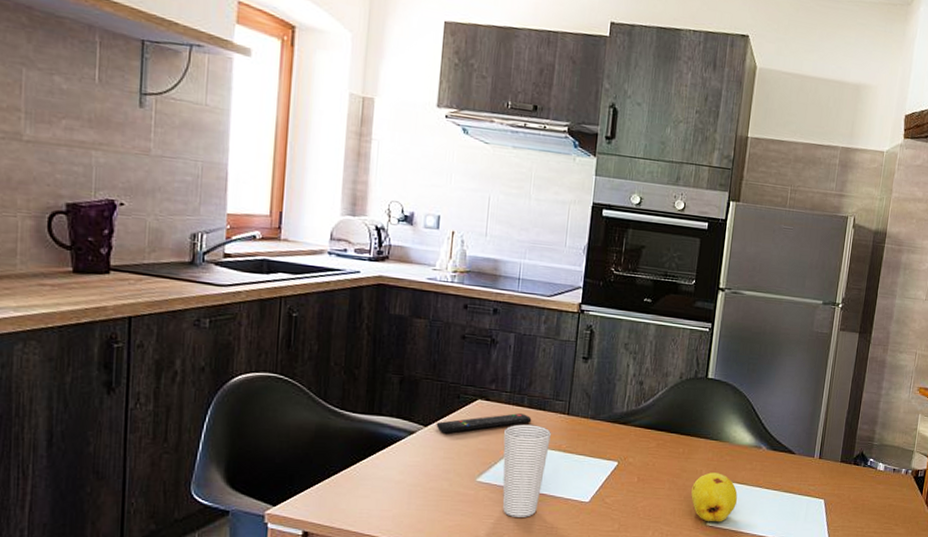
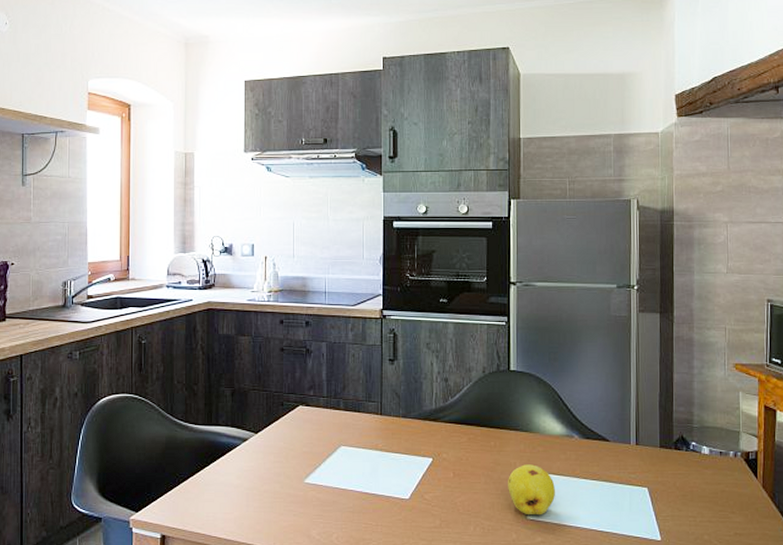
remote control: present [436,413,532,433] -> none [265,416,348,439]
cup: present [502,424,551,517] -> none [325,426,367,516]

